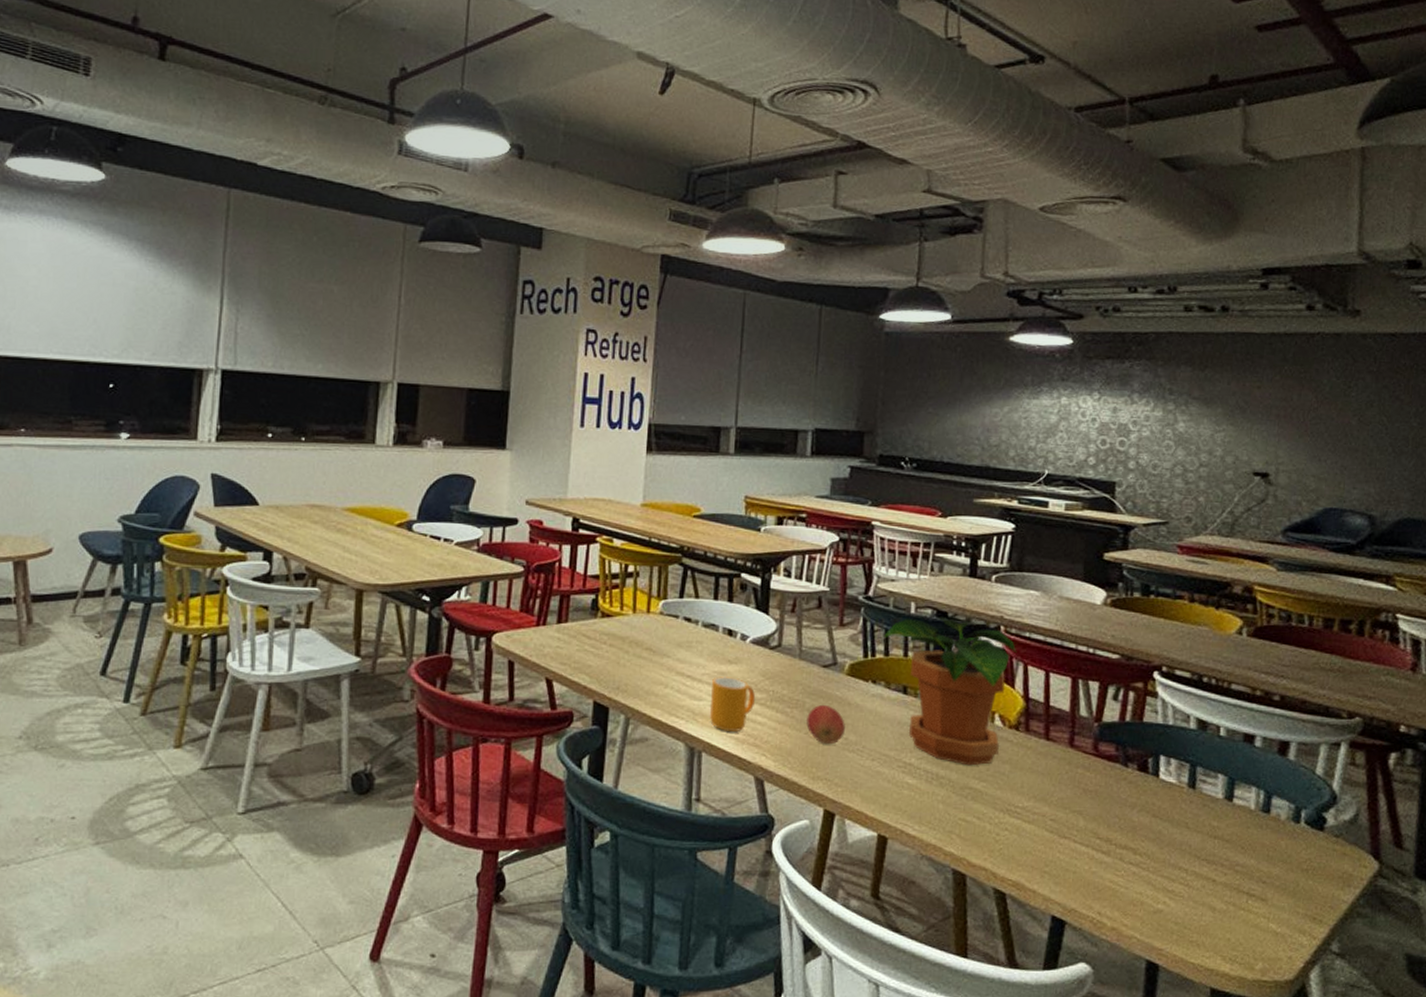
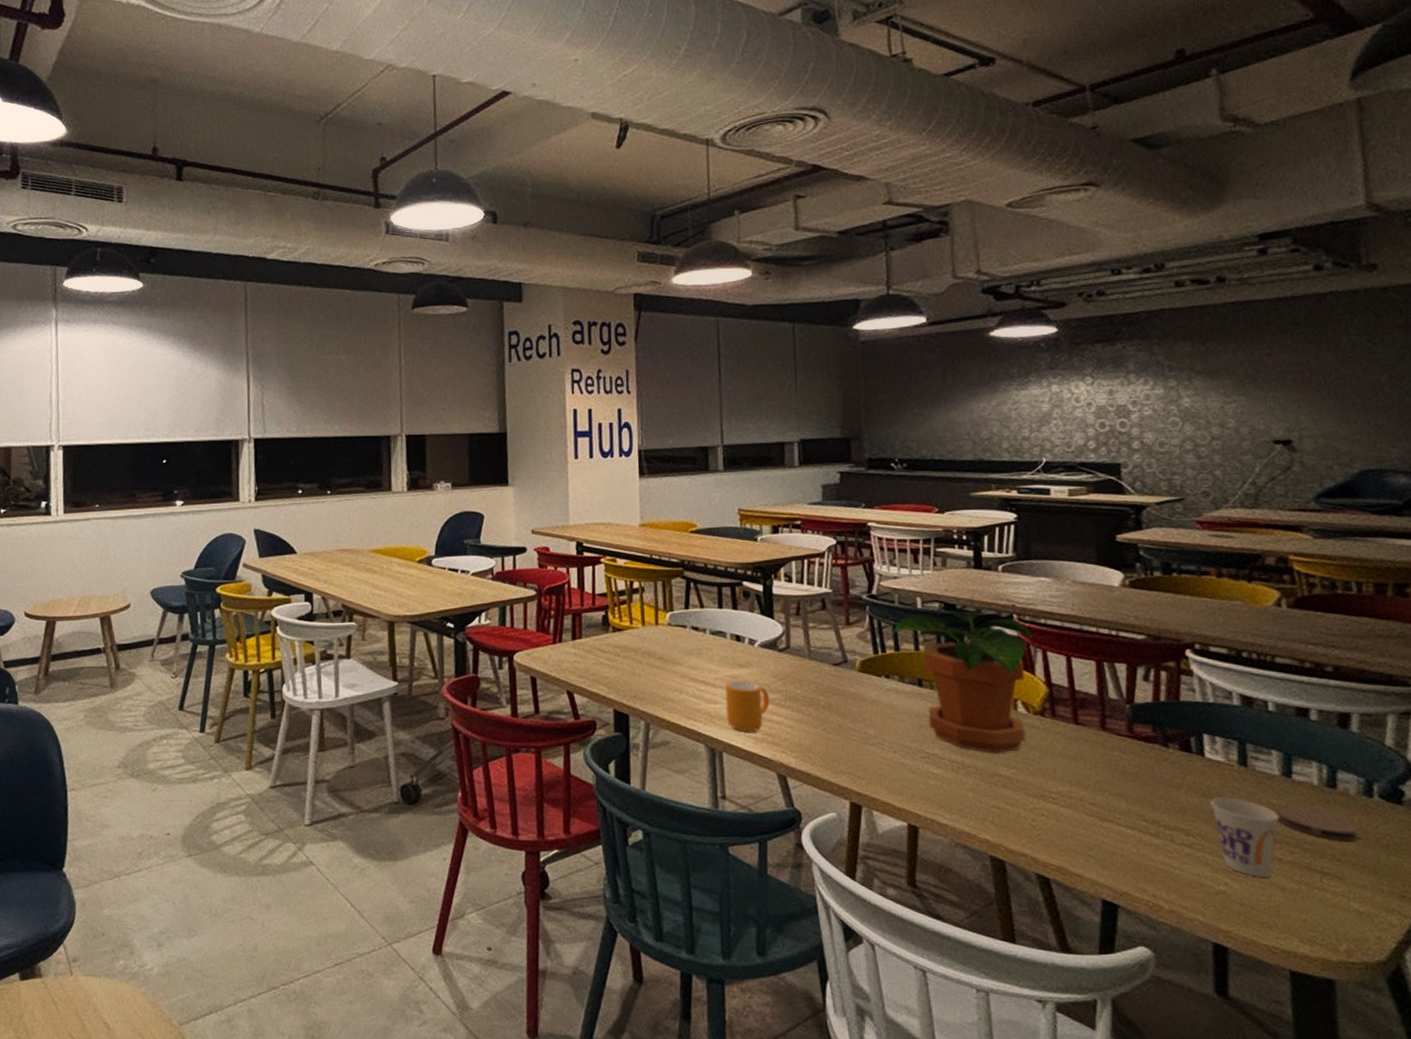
apple: present [805,704,845,745] -> none [822,701,863,739]
cup: none [1159,818,1217,898] -> present [1210,797,1279,878]
coaster: none [1216,828,1285,865] -> present [1277,806,1360,841]

